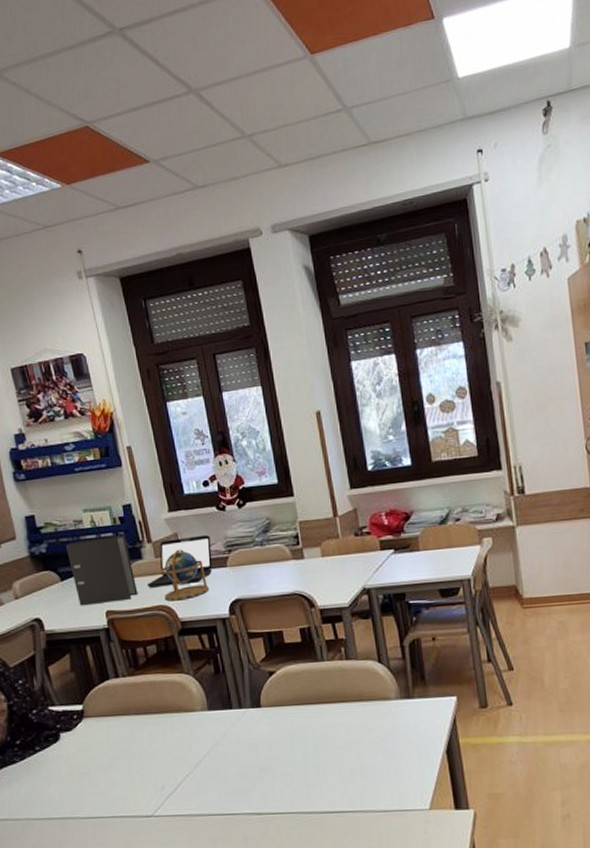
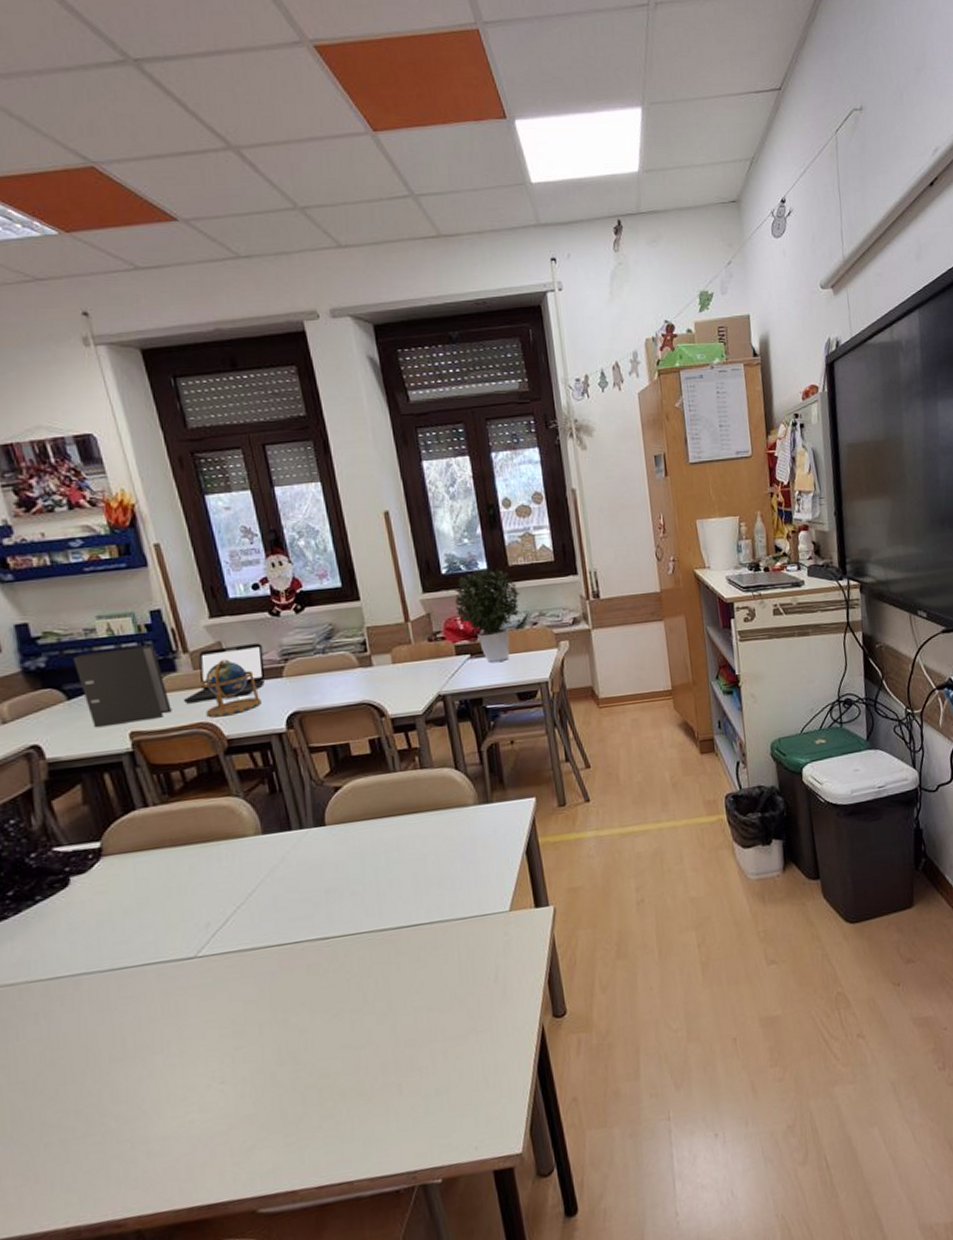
potted plant: none [379,463,443,559] -> present [454,567,520,664]

